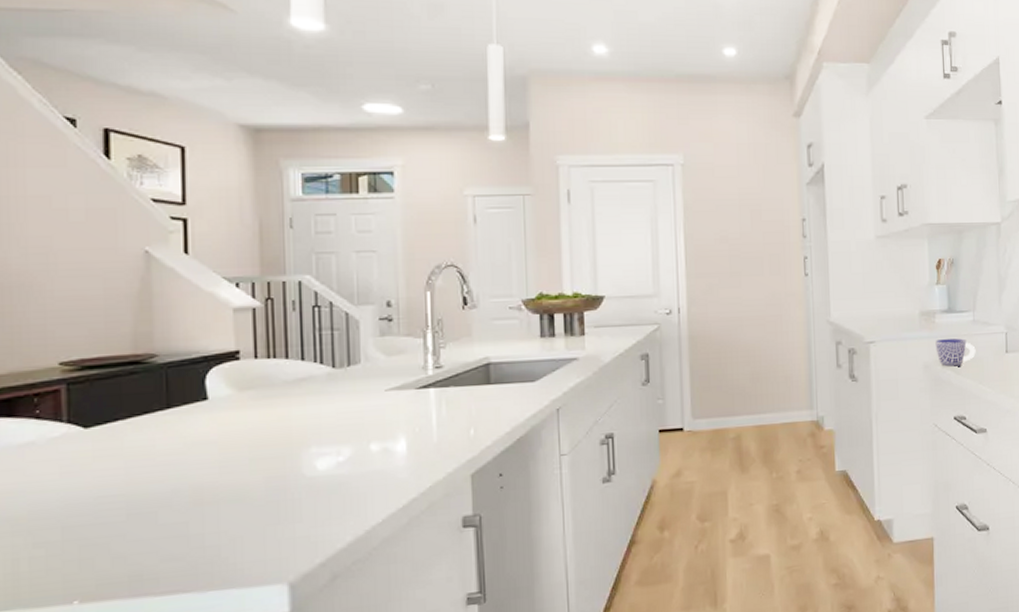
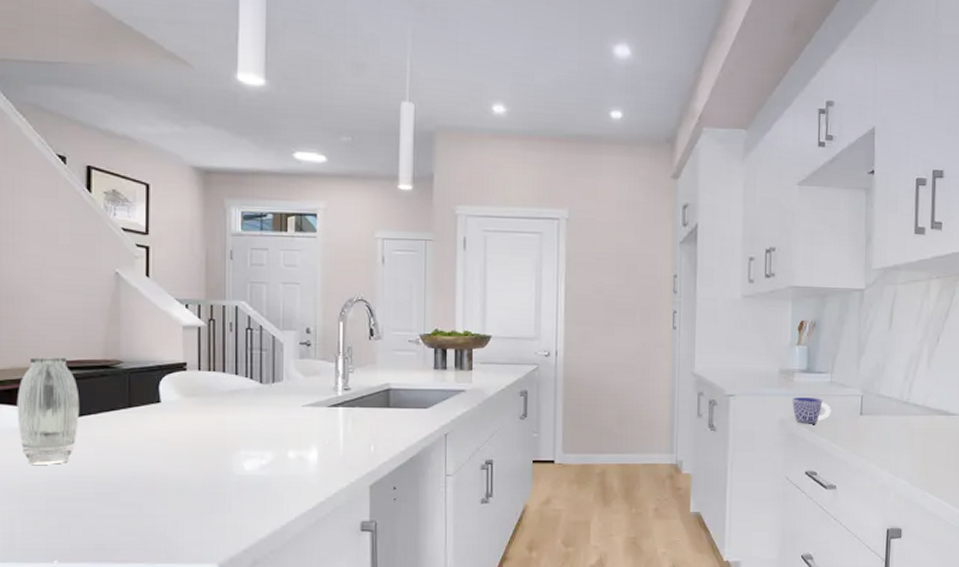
vase: none [18,355,103,487] -> present [16,357,80,464]

